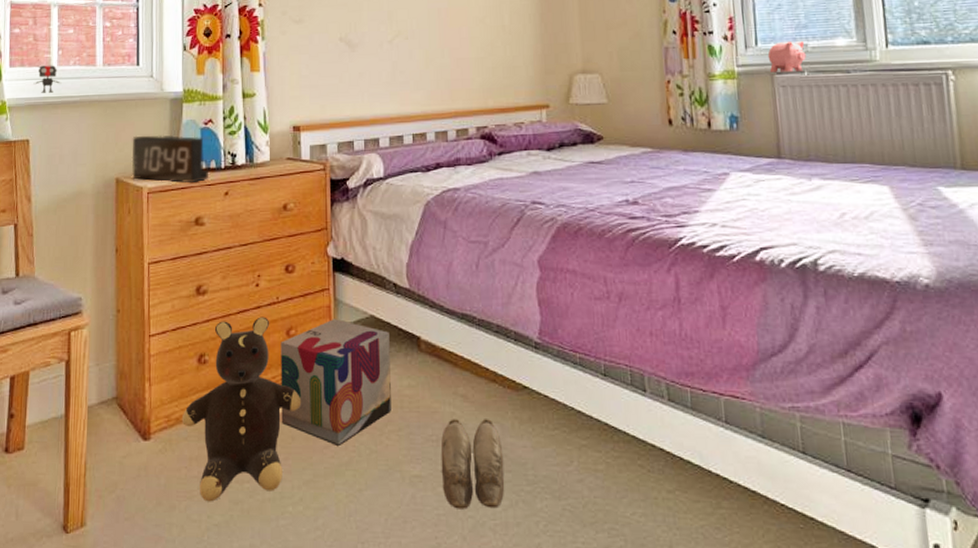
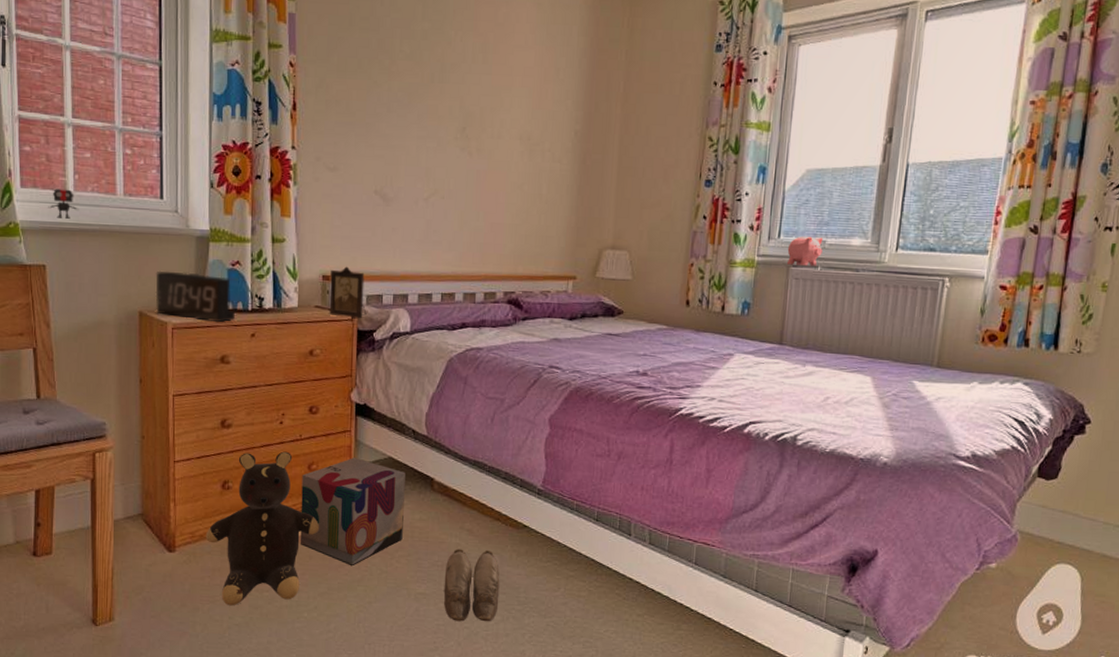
photo frame: none [301,115,339,167] -> present [329,266,367,318]

